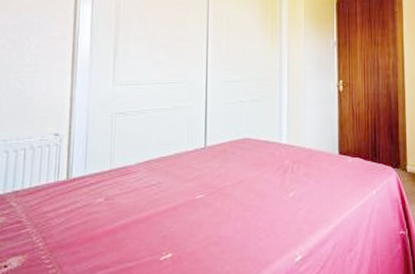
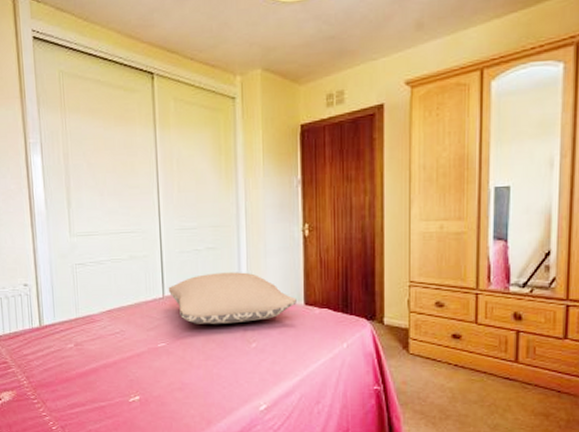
pillow: none [211,123,332,174] -> present [169,272,297,324]

